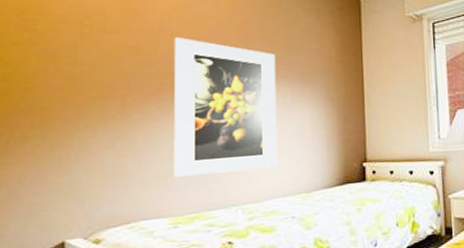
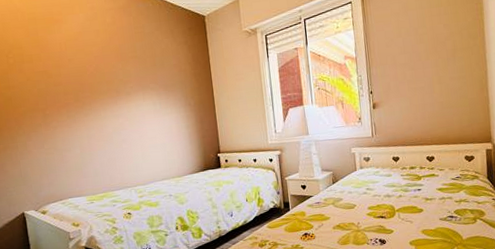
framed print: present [173,36,278,178] -> none [71,61,156,168]

